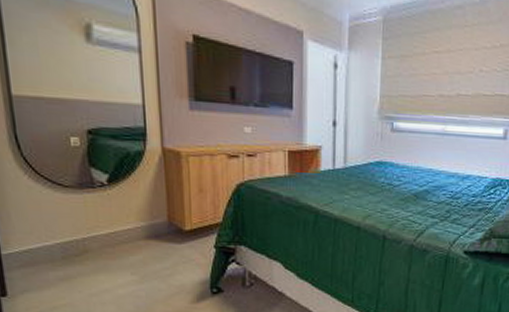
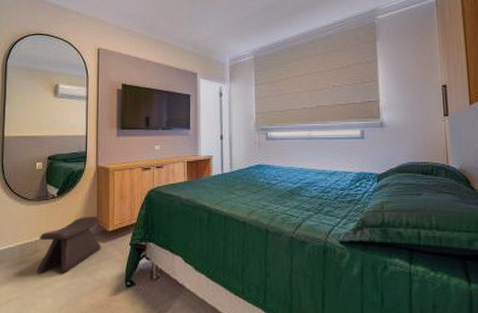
stool: none [87,211,177,278] -> present [37,216,102,274]

